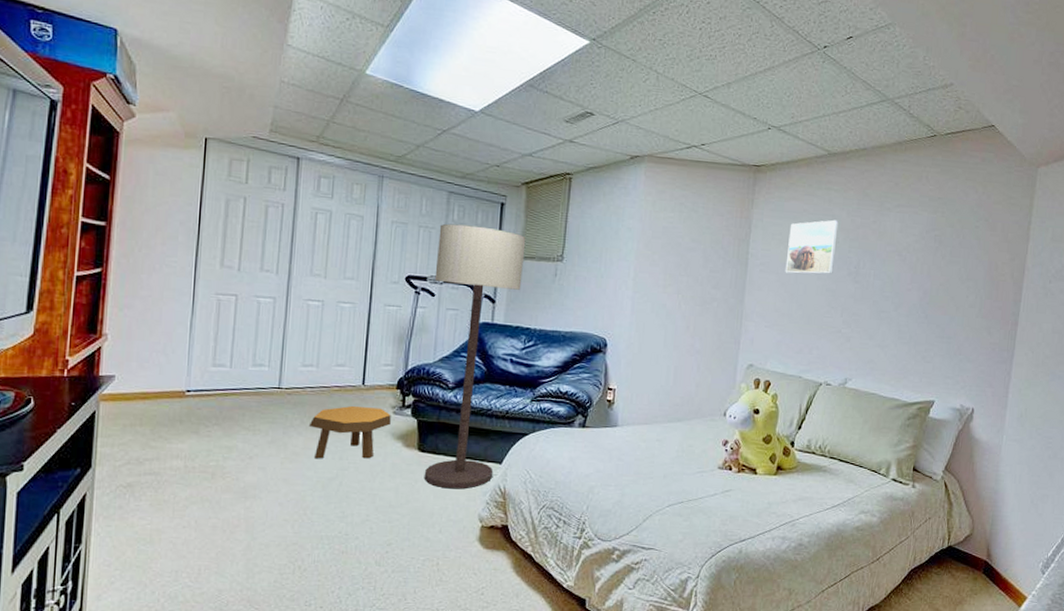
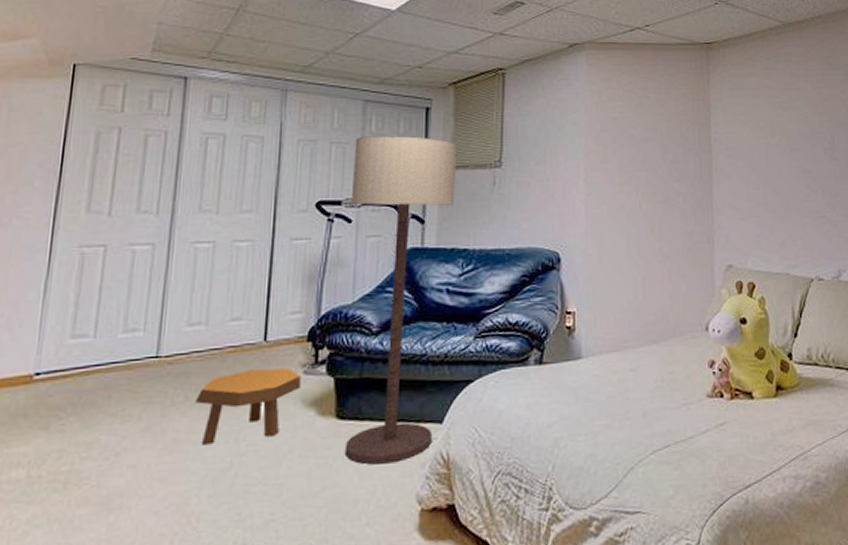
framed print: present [785,219,839,274] -> none [752,93,807,156]

